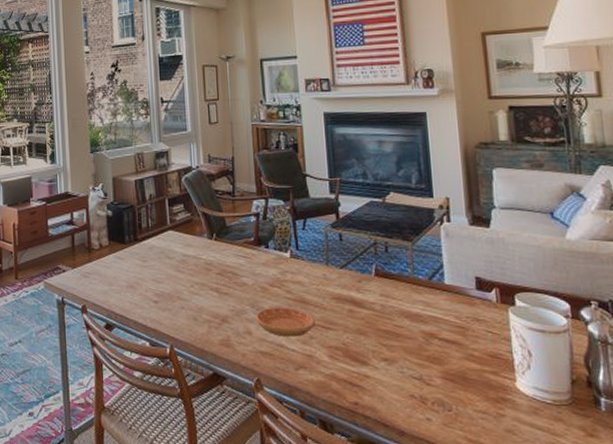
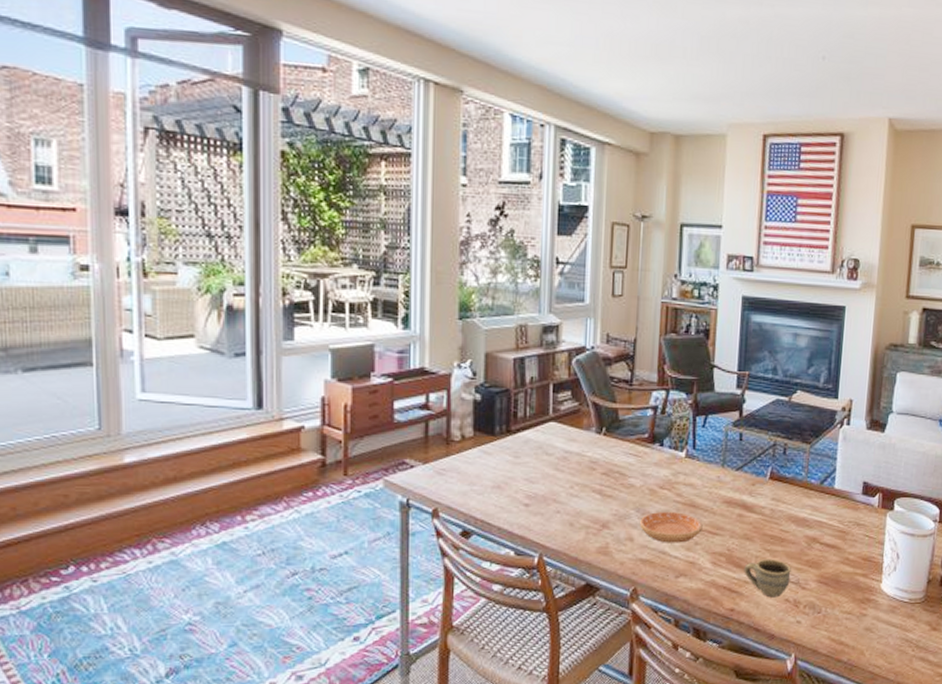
cup: none [362,353,413,393] -> present [744,559,791,598]

